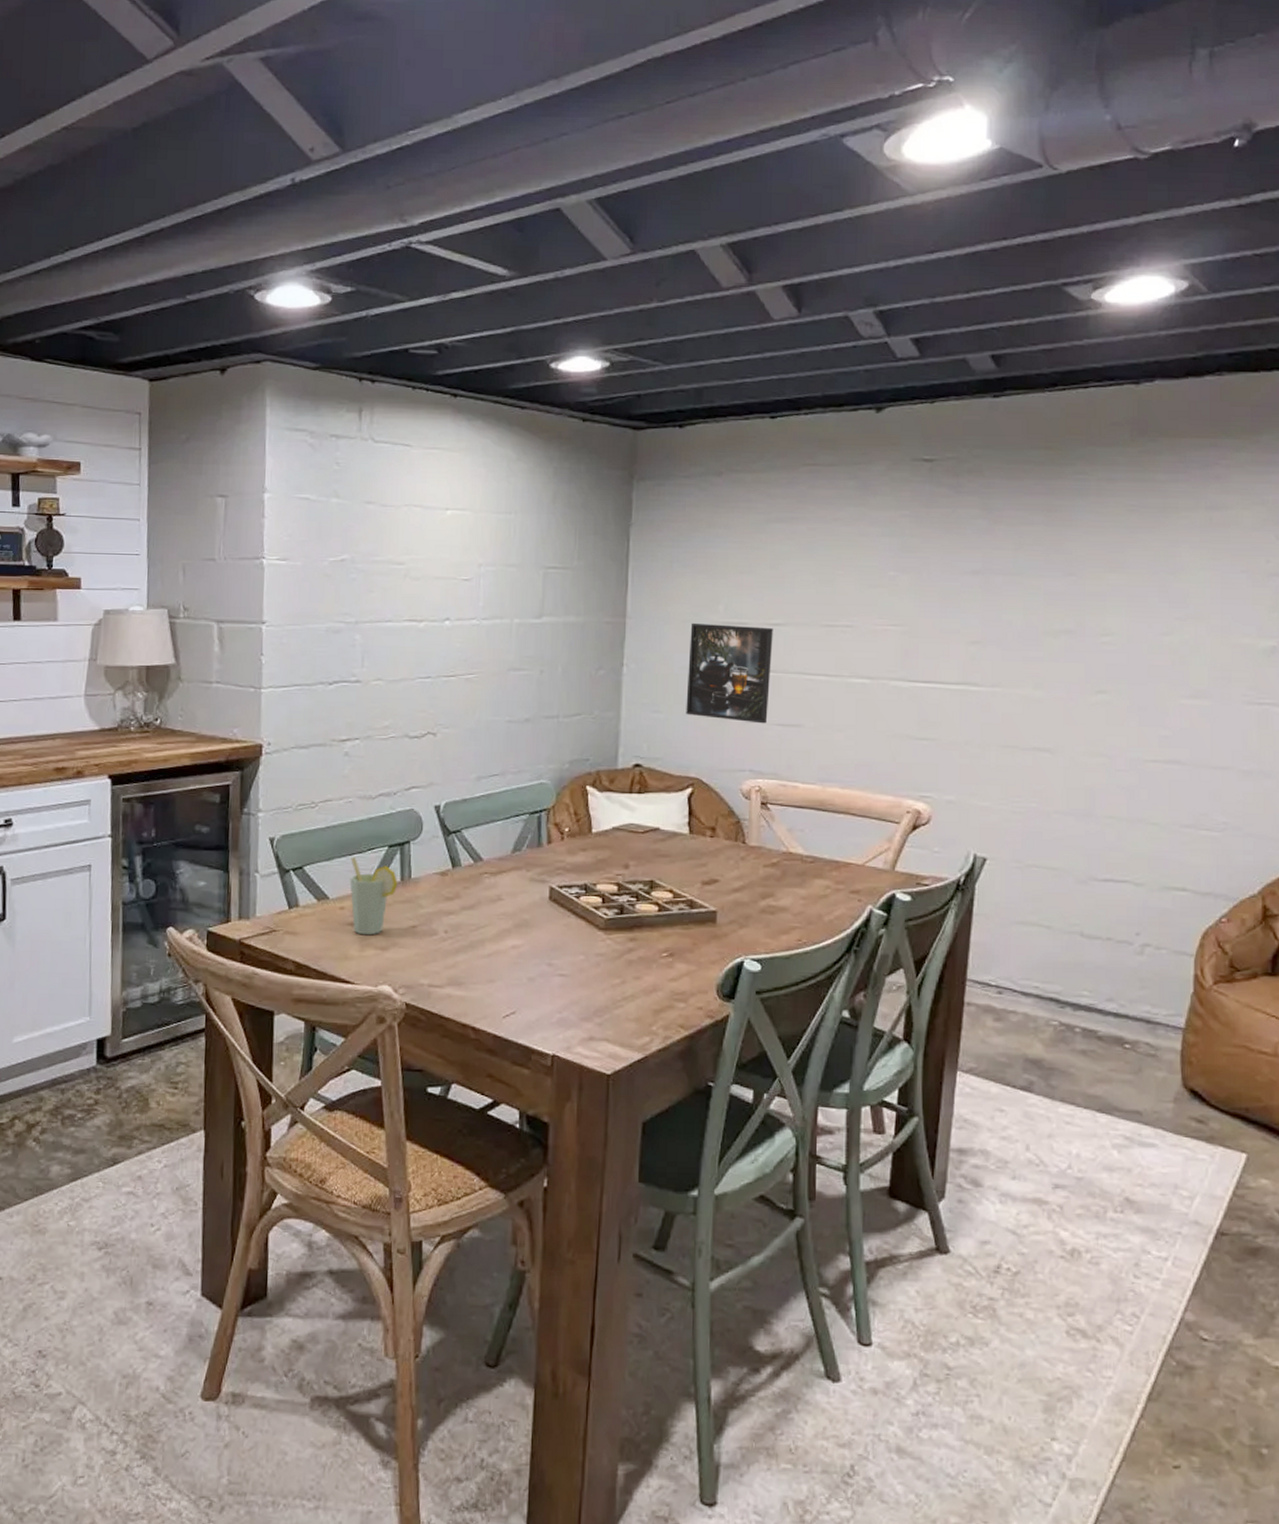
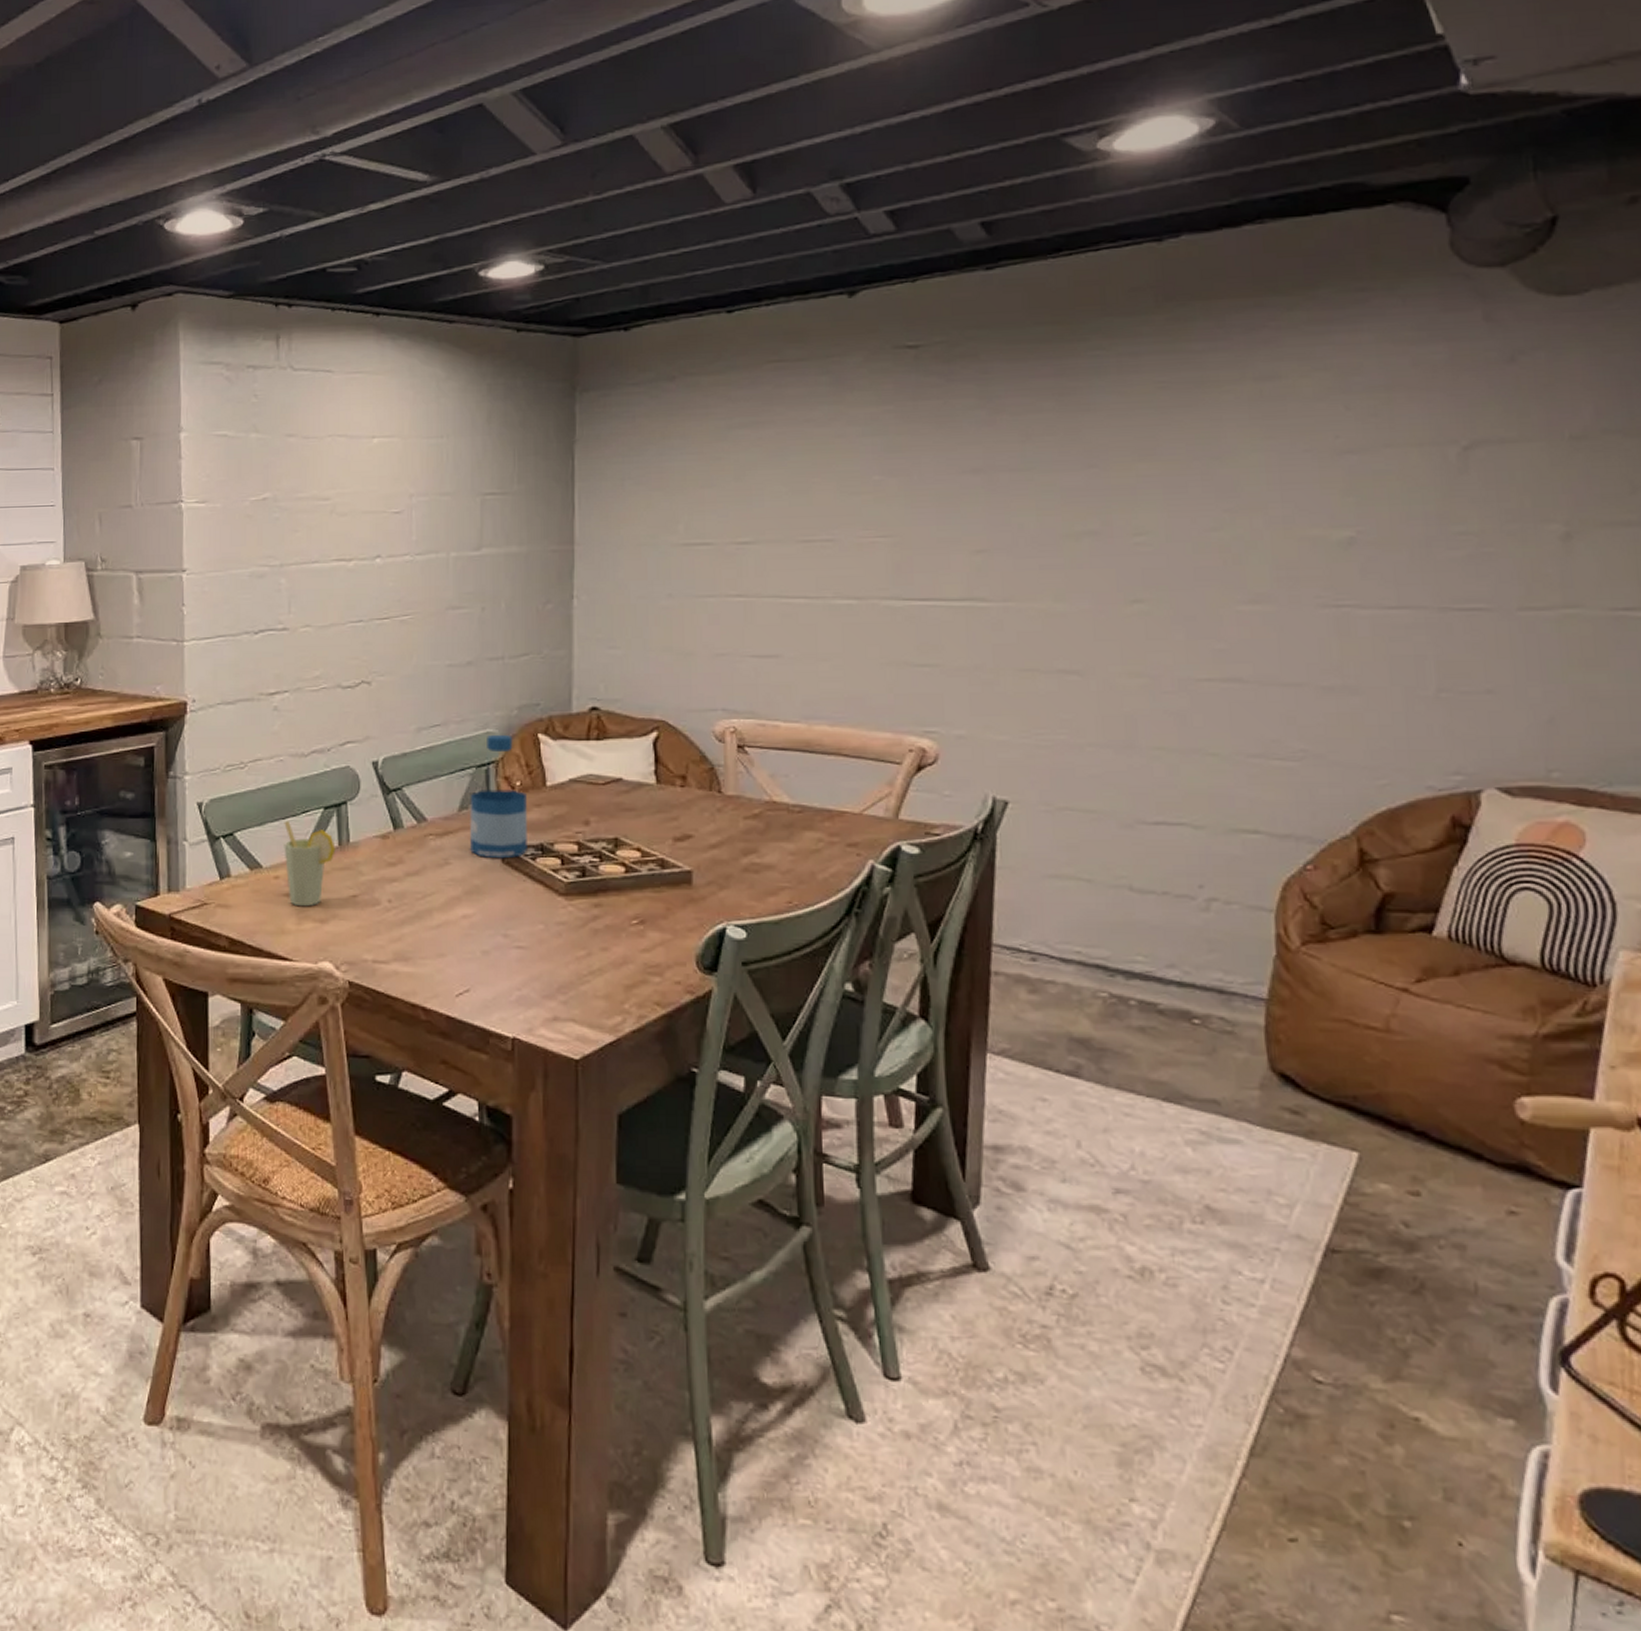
bottle: none [521,785,574,897] -> present [470,734,527,859]
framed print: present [686,622,773,724] -> none [646,546,742,656]

